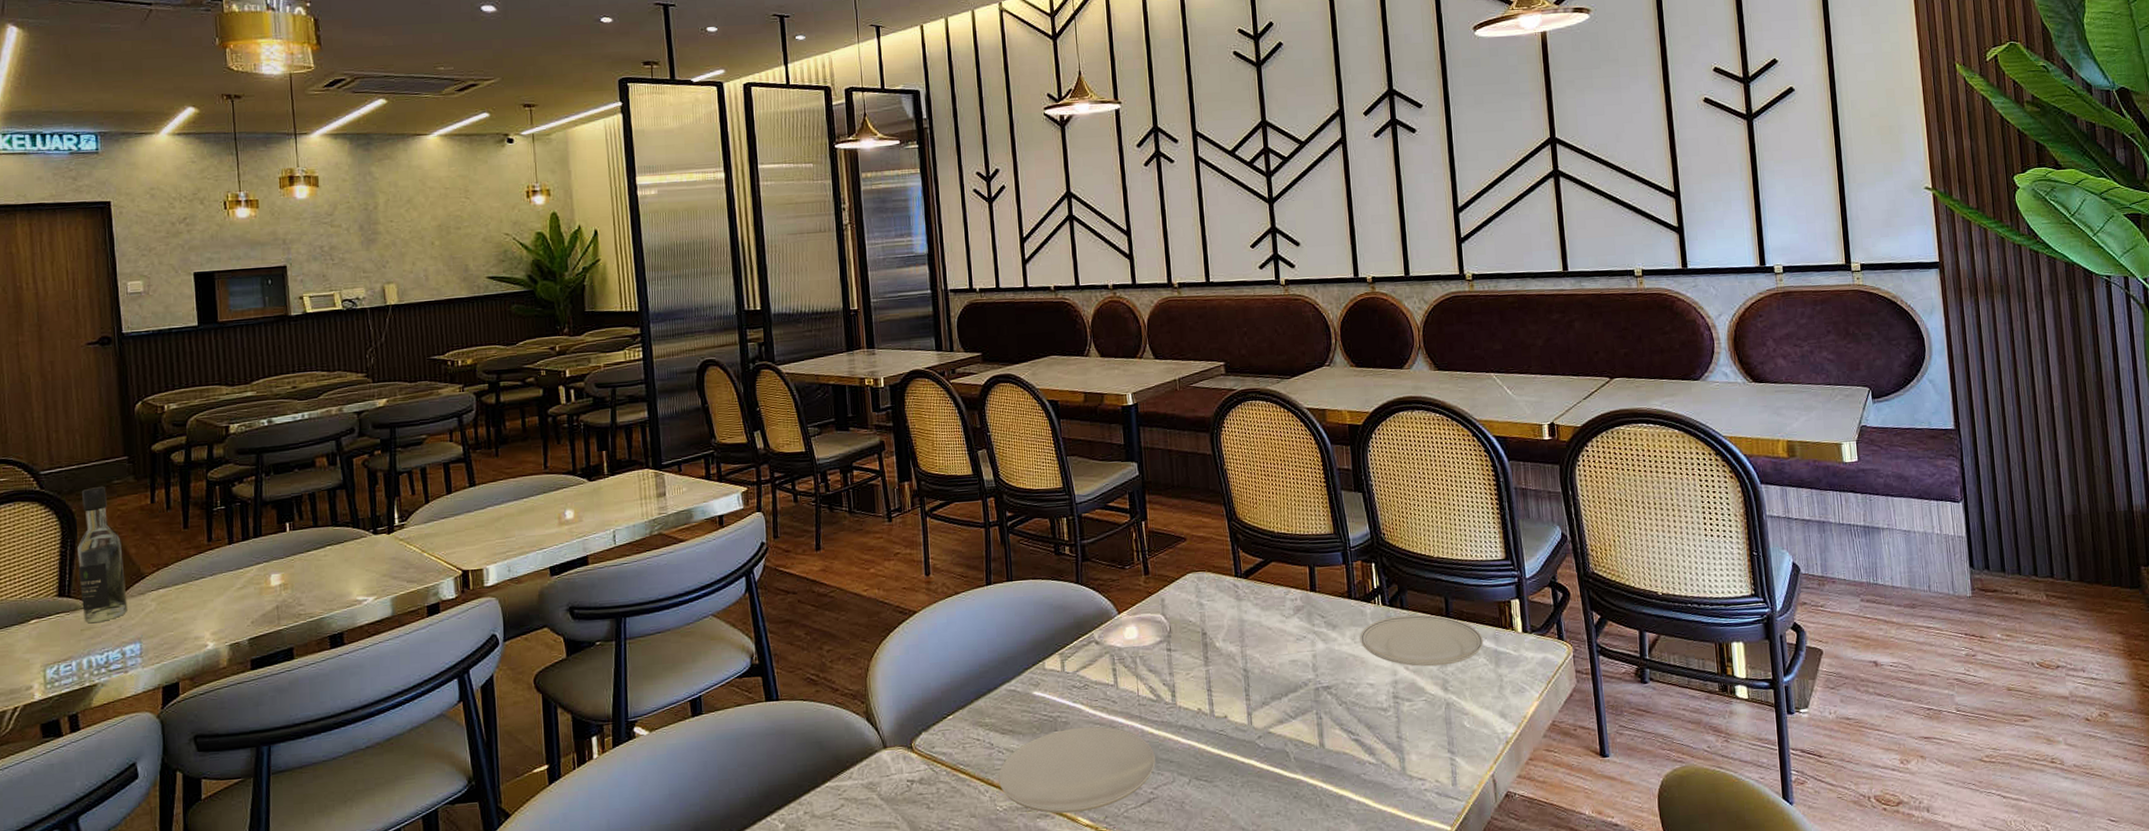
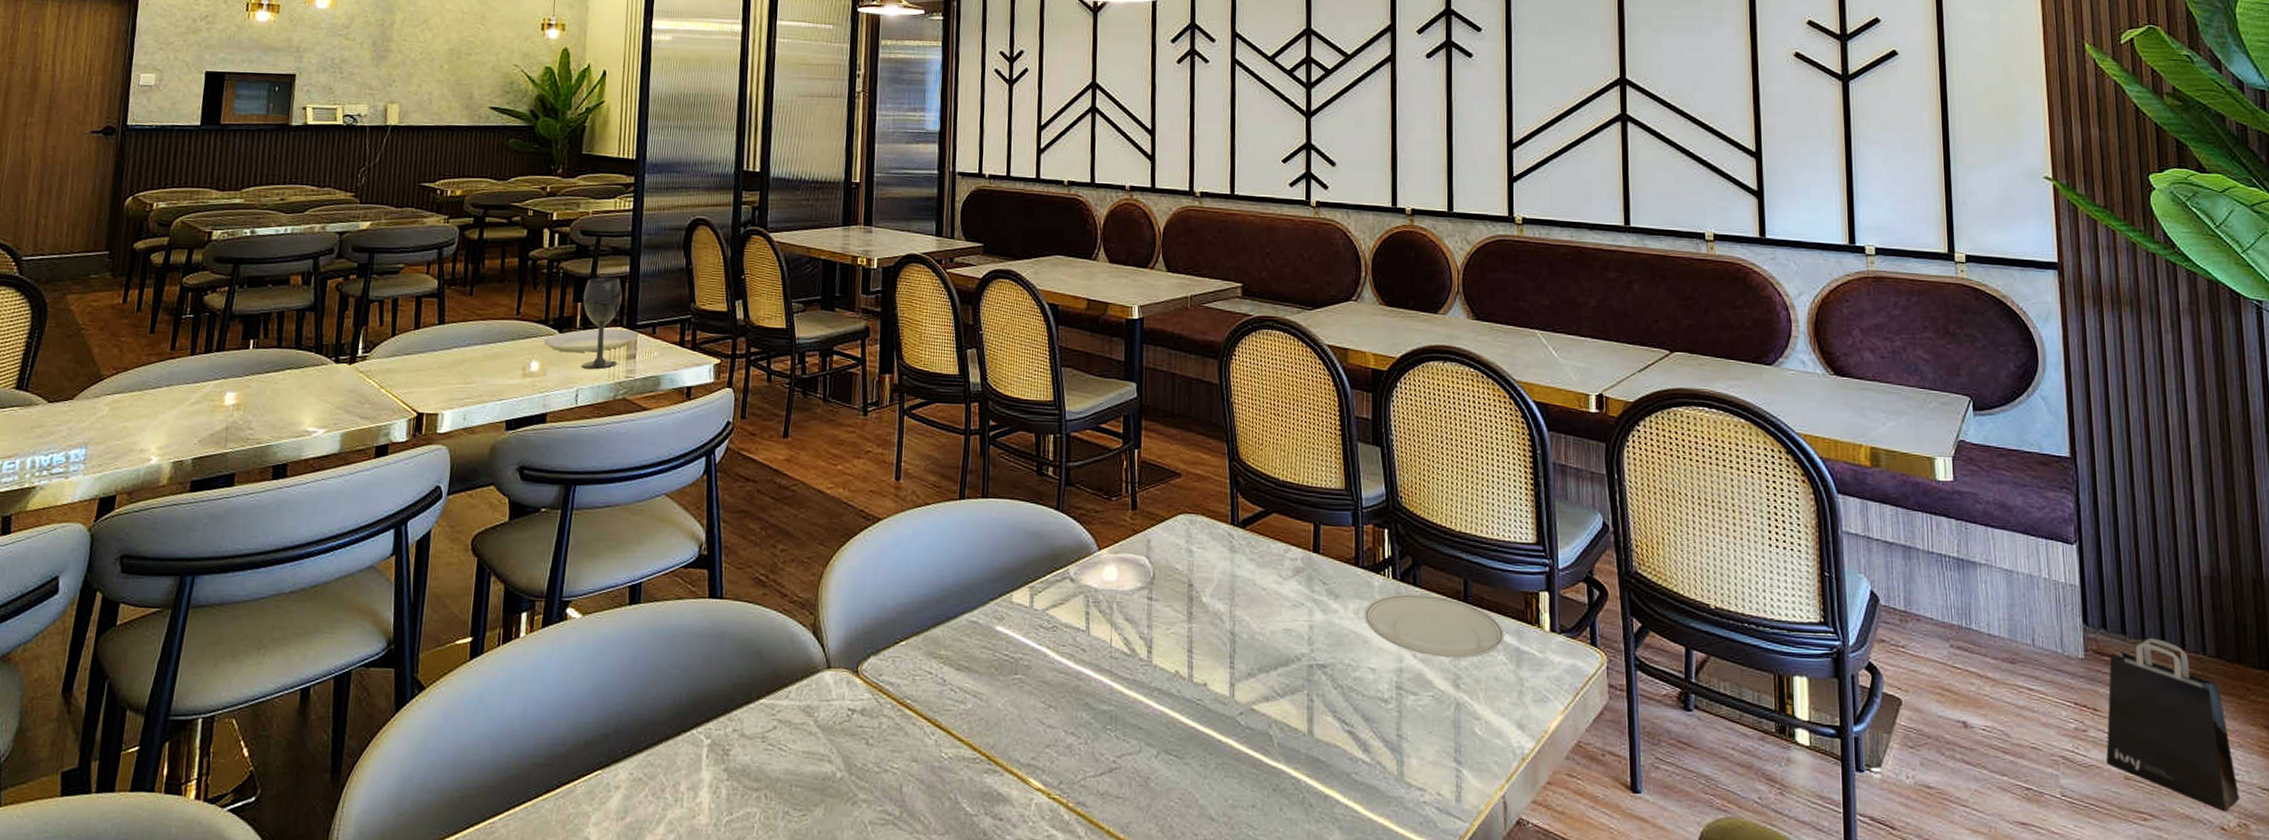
bottle: present [78,486,128,624] -> none [36,279,87,422]
plate: none [575,470,666,498] -> present [543,328,639,353]
wine glass: none [607,423,649,511] -> present [581,276,623,370]
plate: present [999,726,1156,814] -> none [947,673,1122,773]
shopping bag: none [1992,571,2100,706] -> present [2106,637,2240,812]

